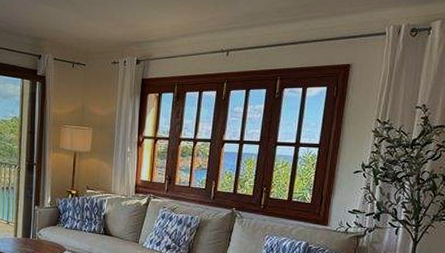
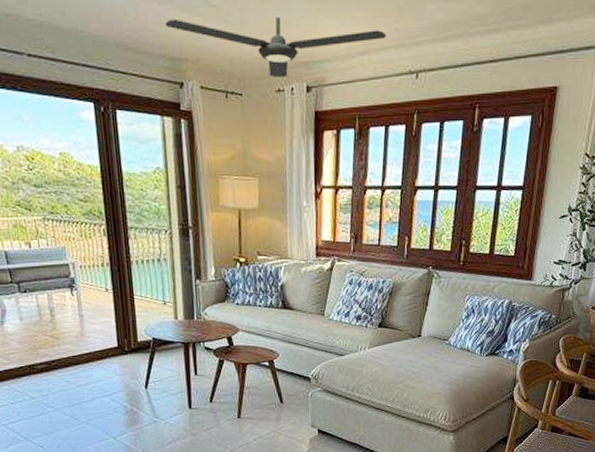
ceiling fan: none [33,9,203,53] -> present [165,17,386,78]

